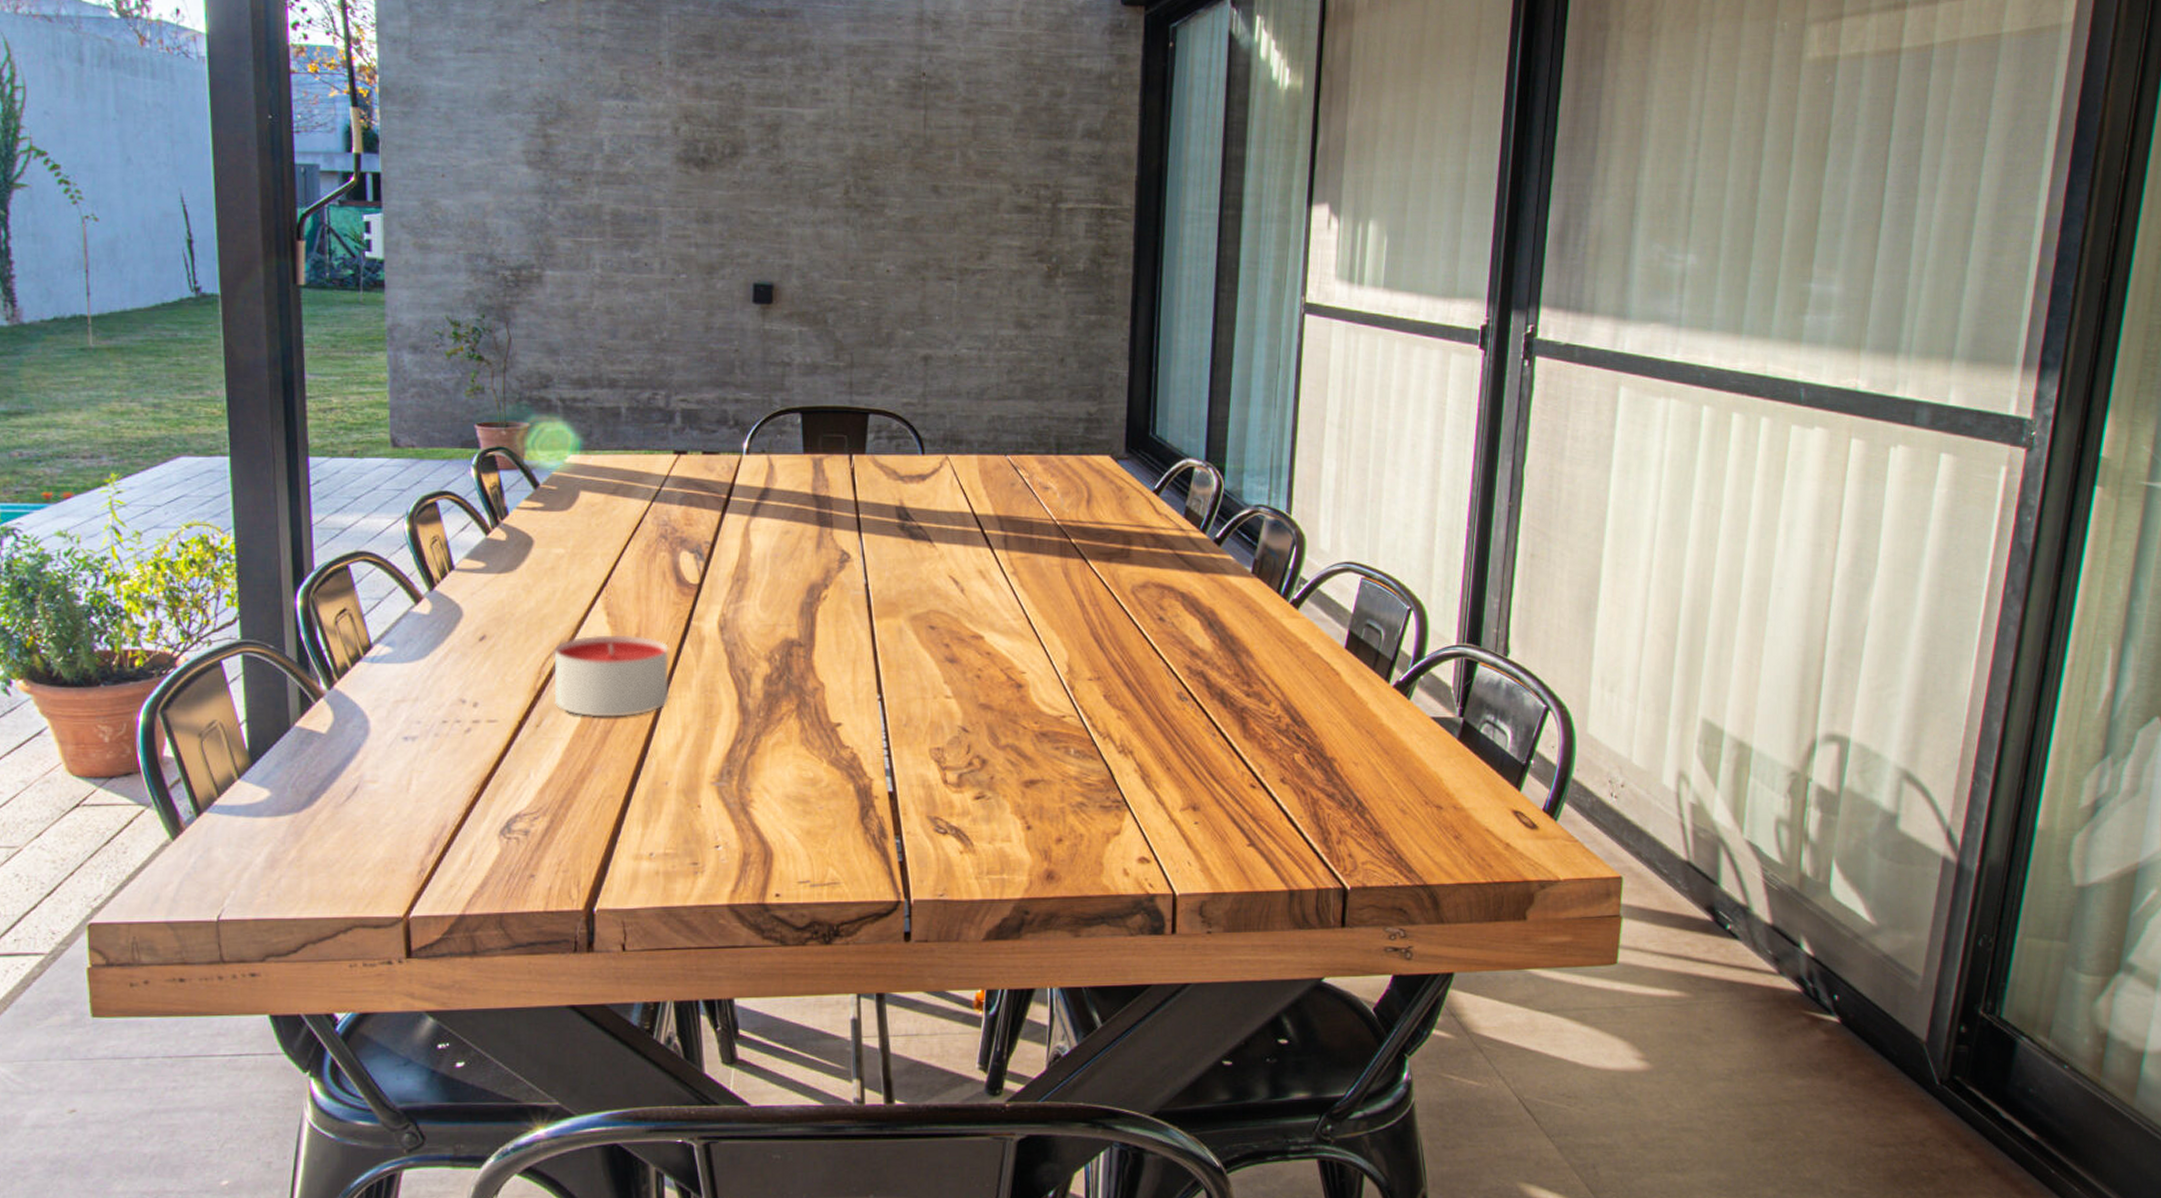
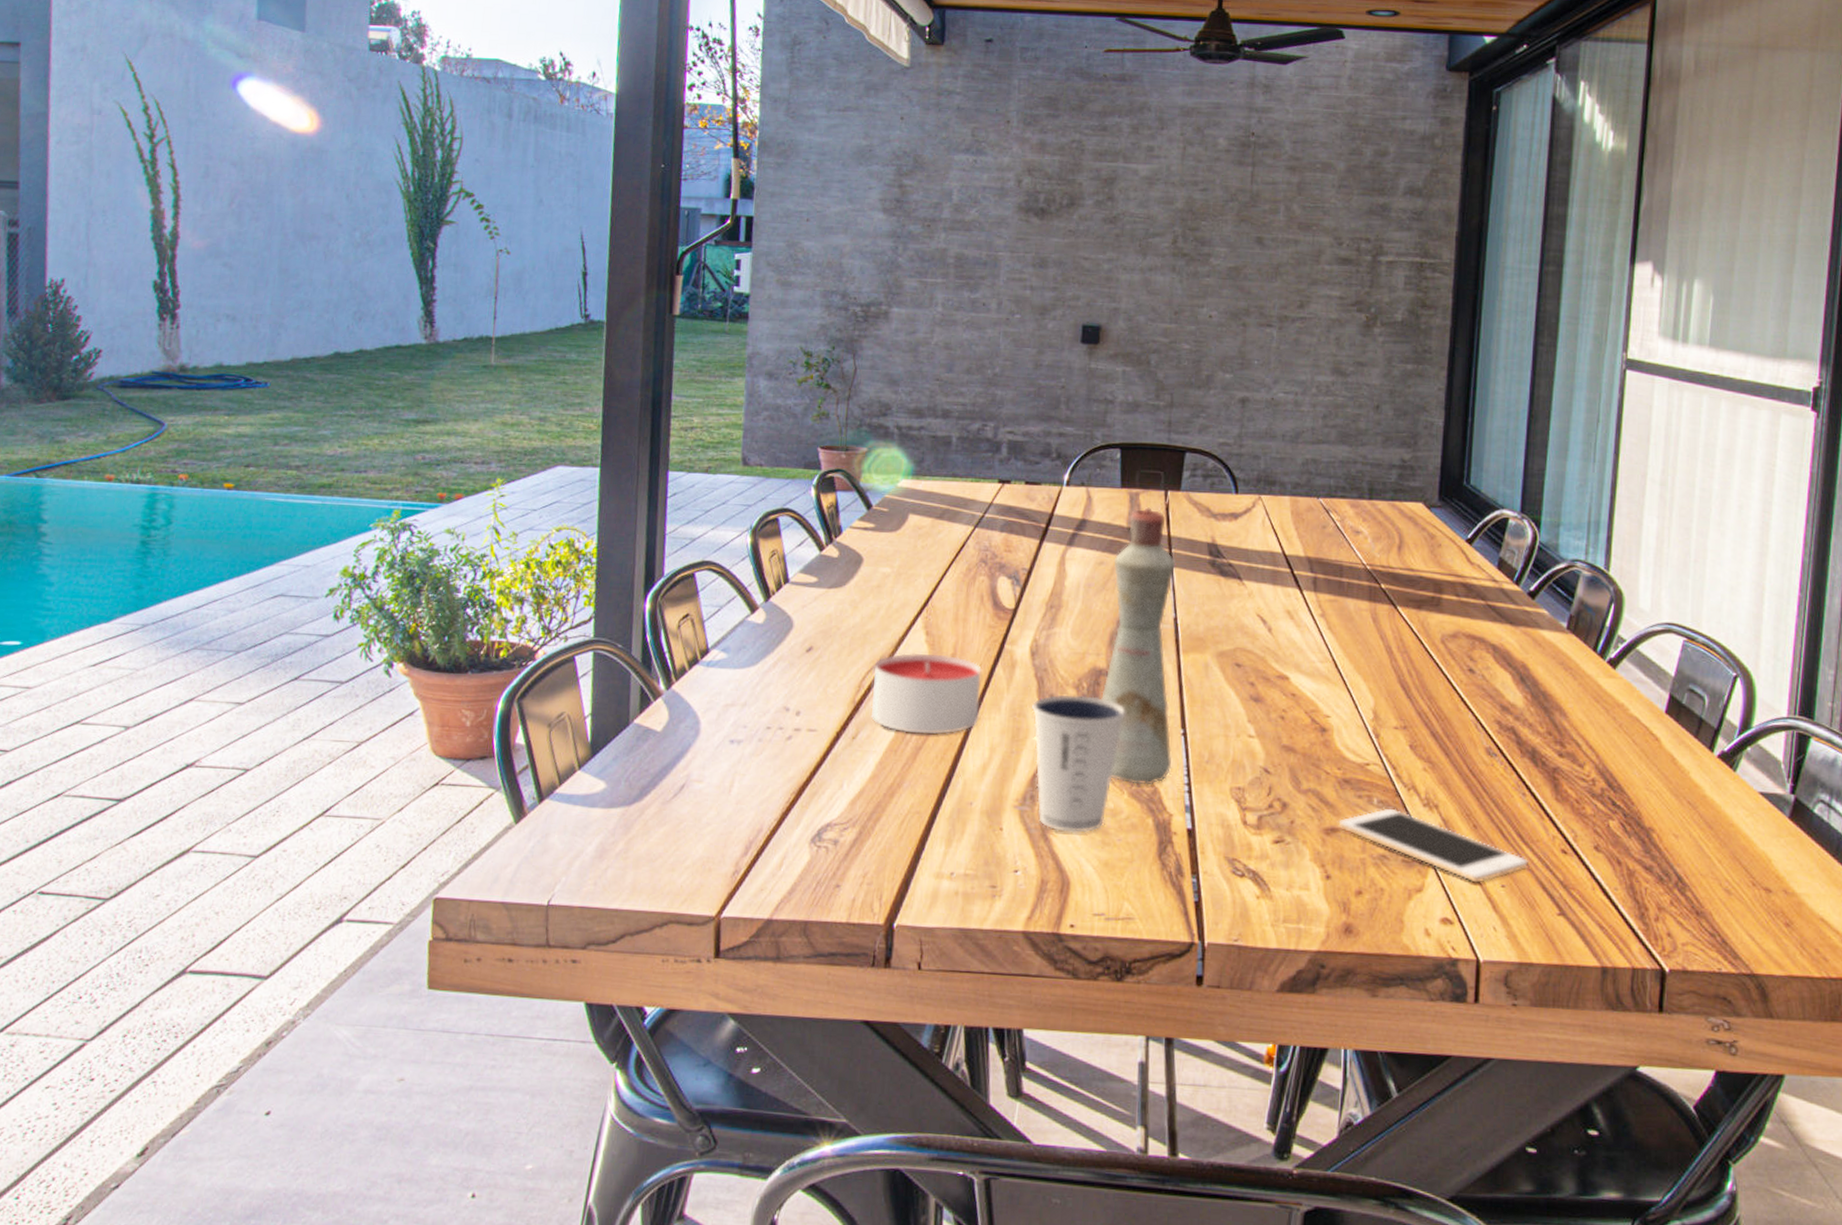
dixie cup: none [724,667,821,804] -> present [1032,694,1126,833]
bottle: none [792,471,870,753] -> present [1099,506,1175,786]
cell phone: none [1037,757,1219,822] -> present [1338,808,1528,883]

